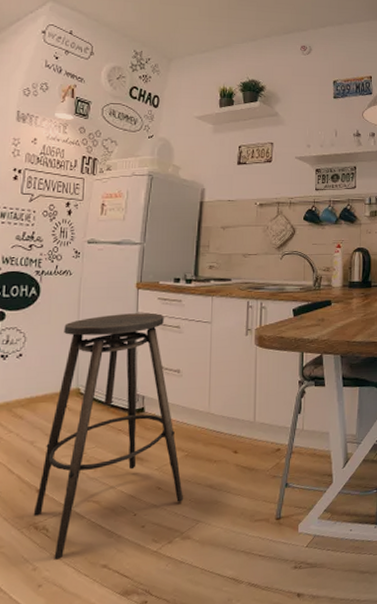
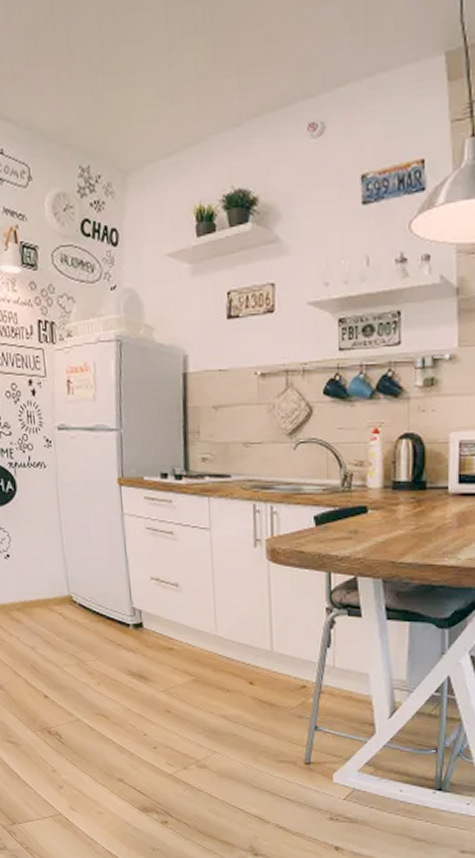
stool: present [33,313,184,560] -> none [44,514,196,766]

